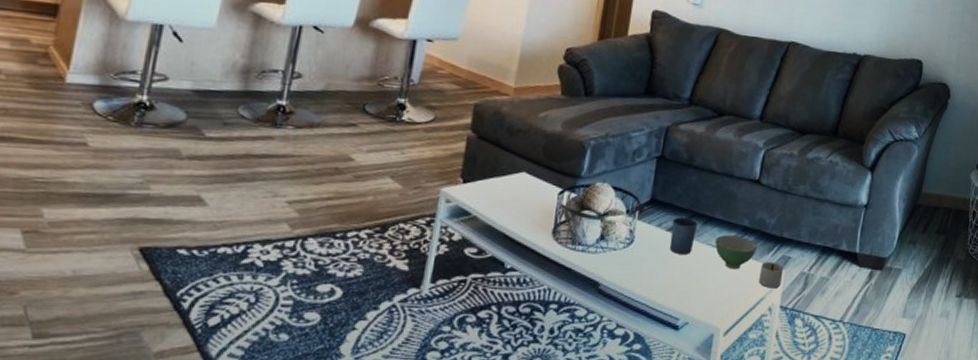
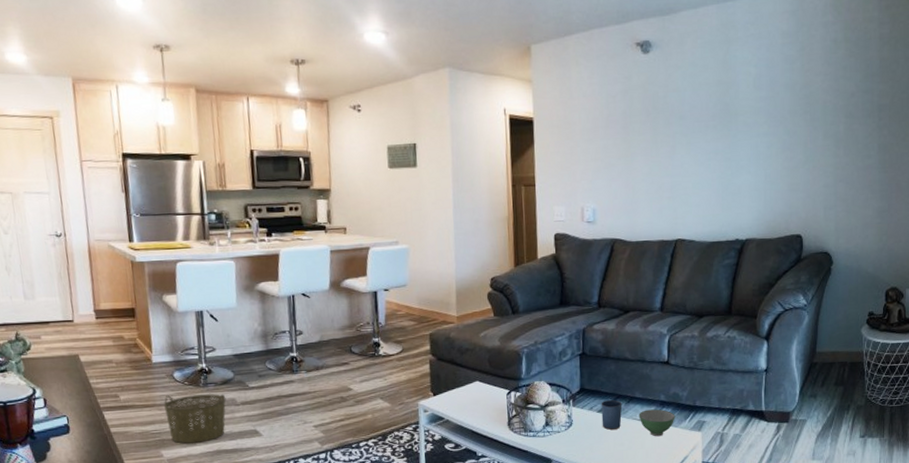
basket: none [63,130,166,204] -> present [163,394,226,444]
candle: present [759,261,784,289] -> none [680,426,701,449]

